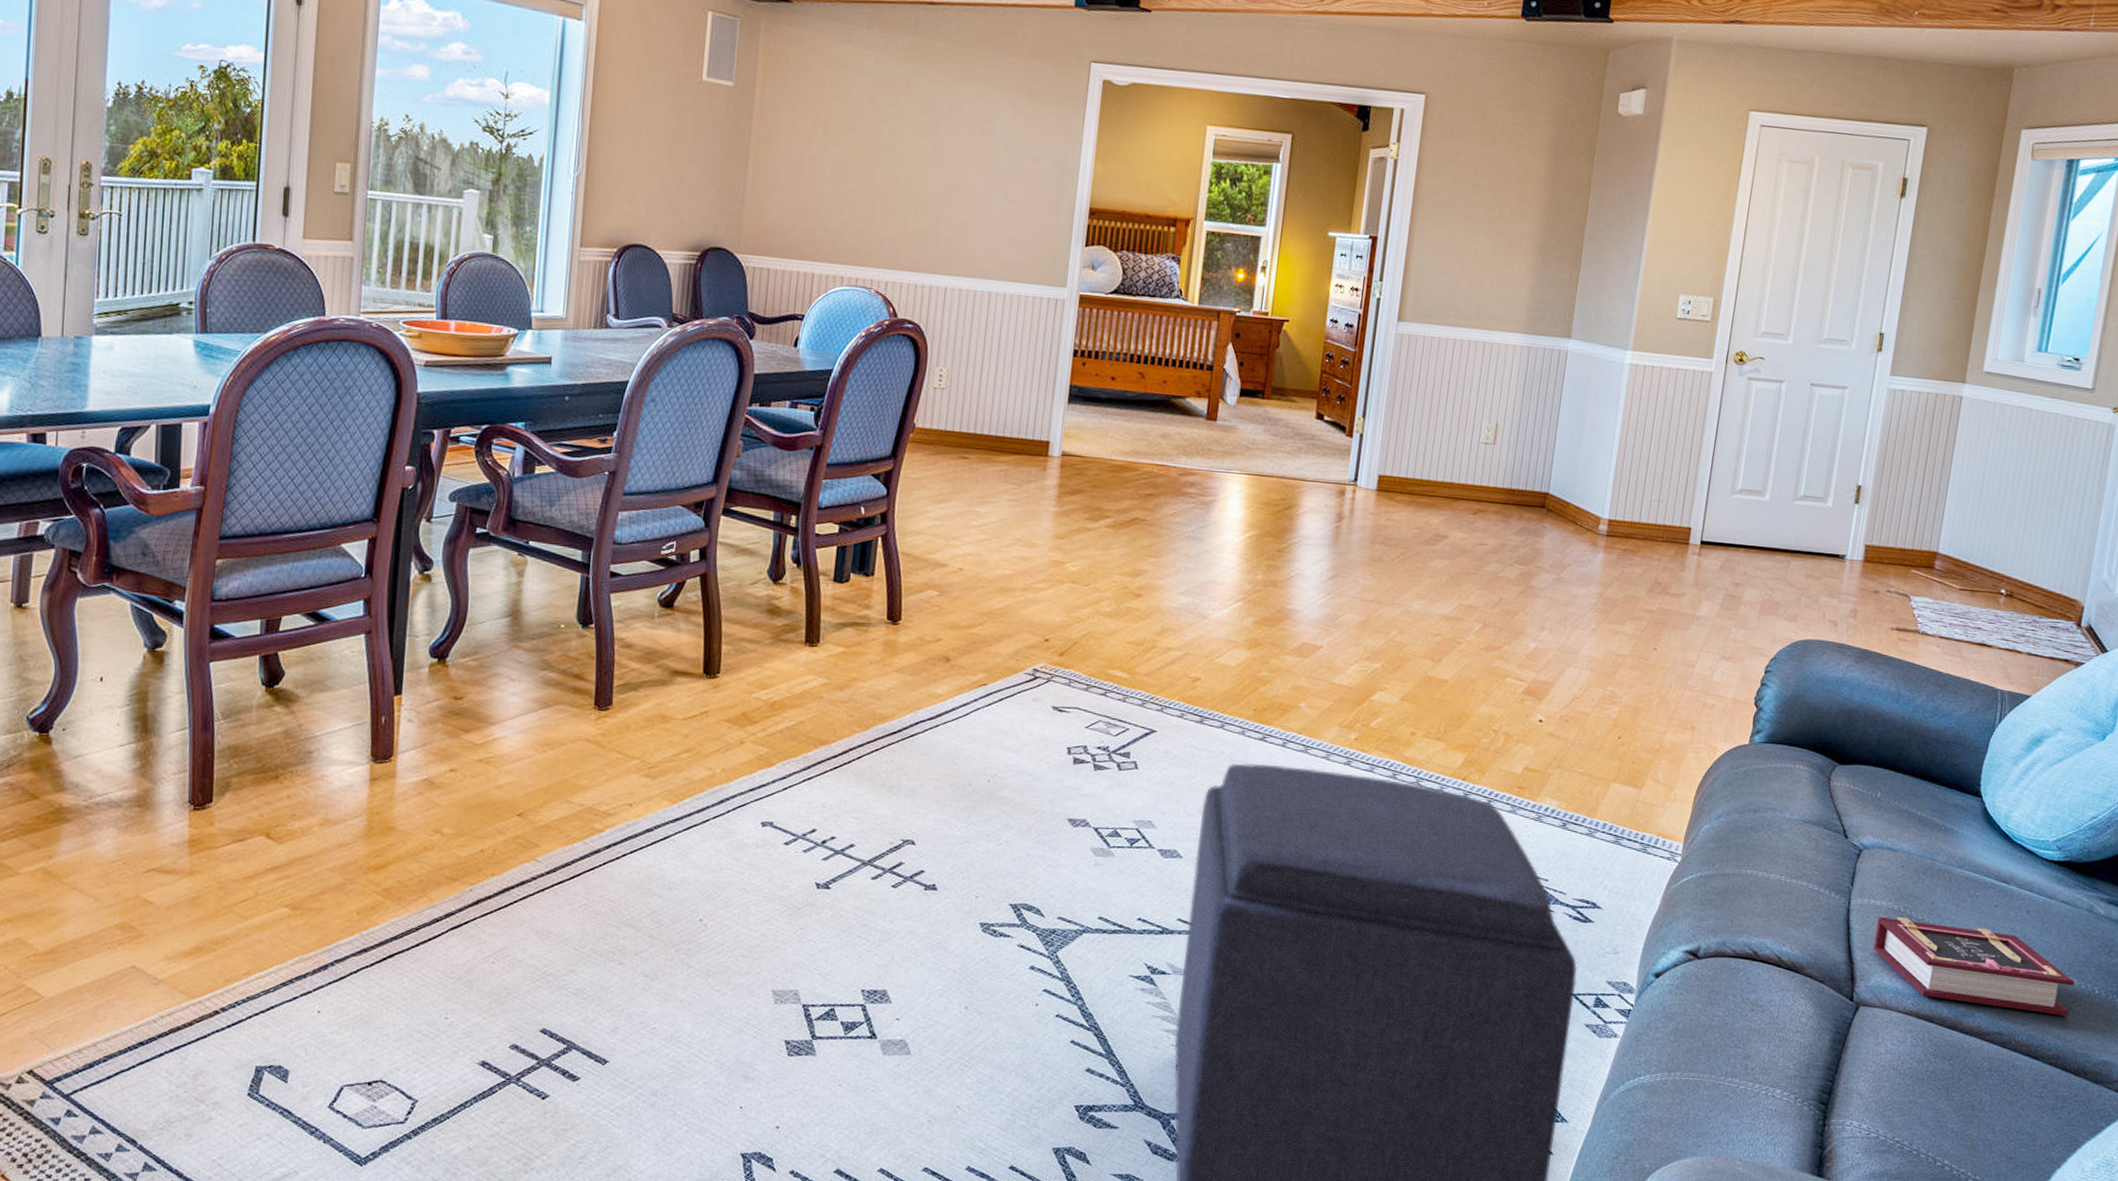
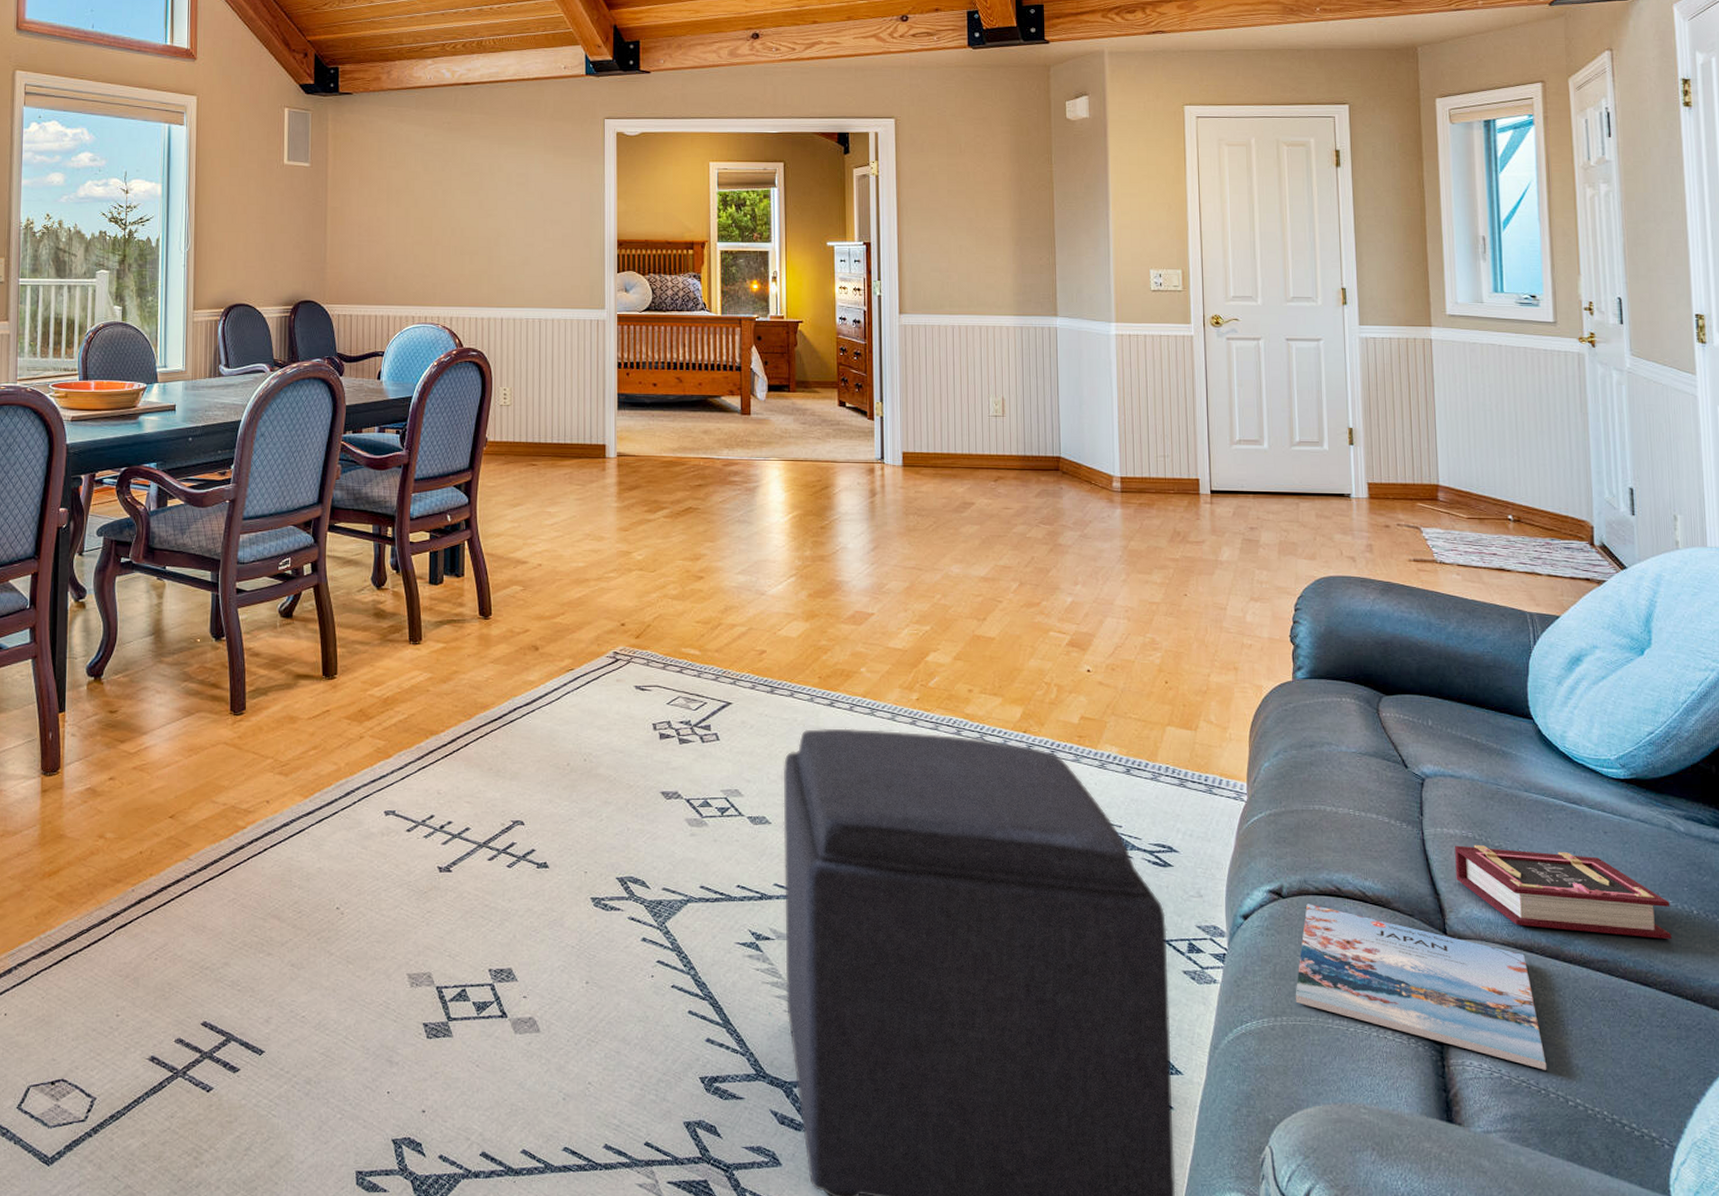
magazine: none [1692,965,1925,1133] -> present [1295,904,1547,1070]

